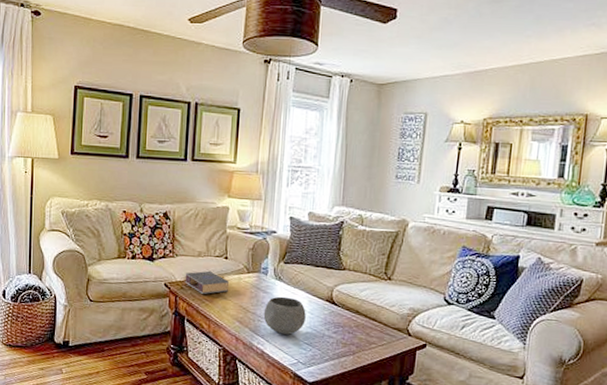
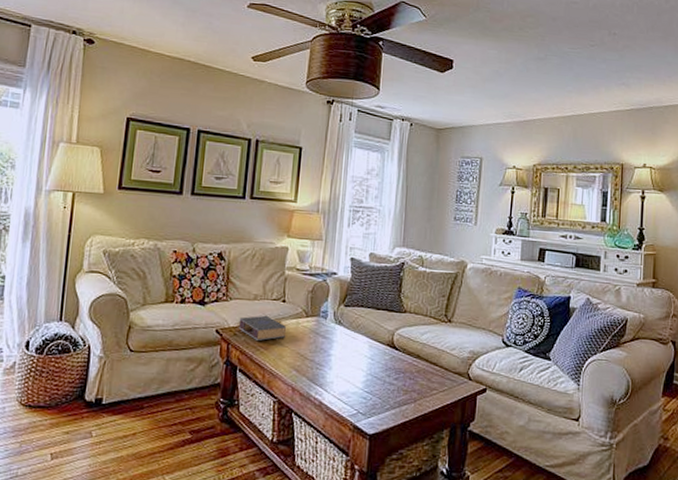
bowl: present [263,296,306,335] -> none [322,341,367,383]

